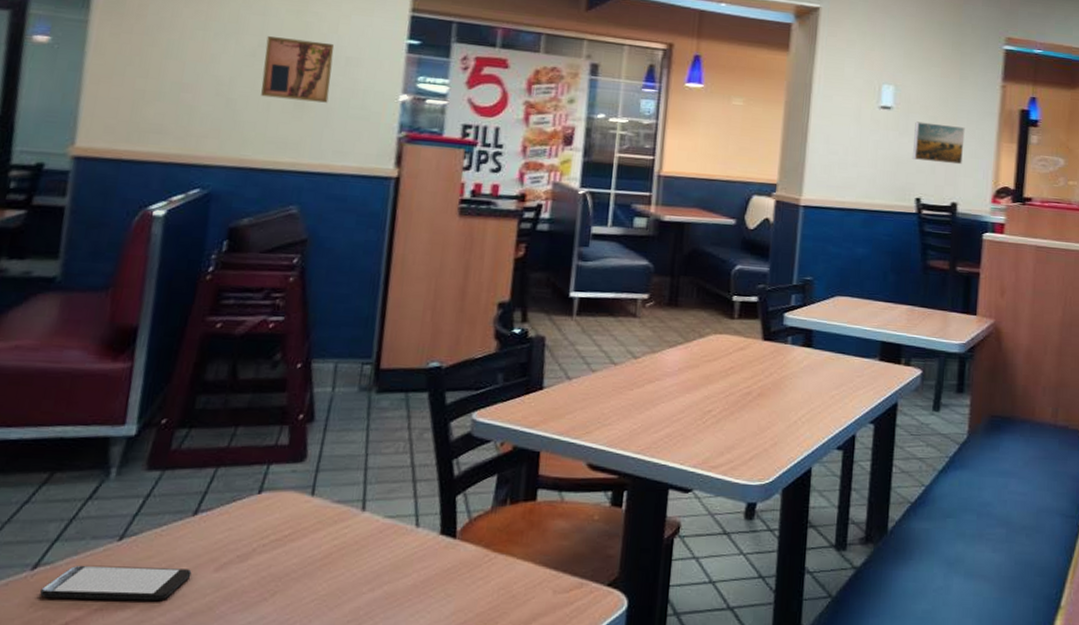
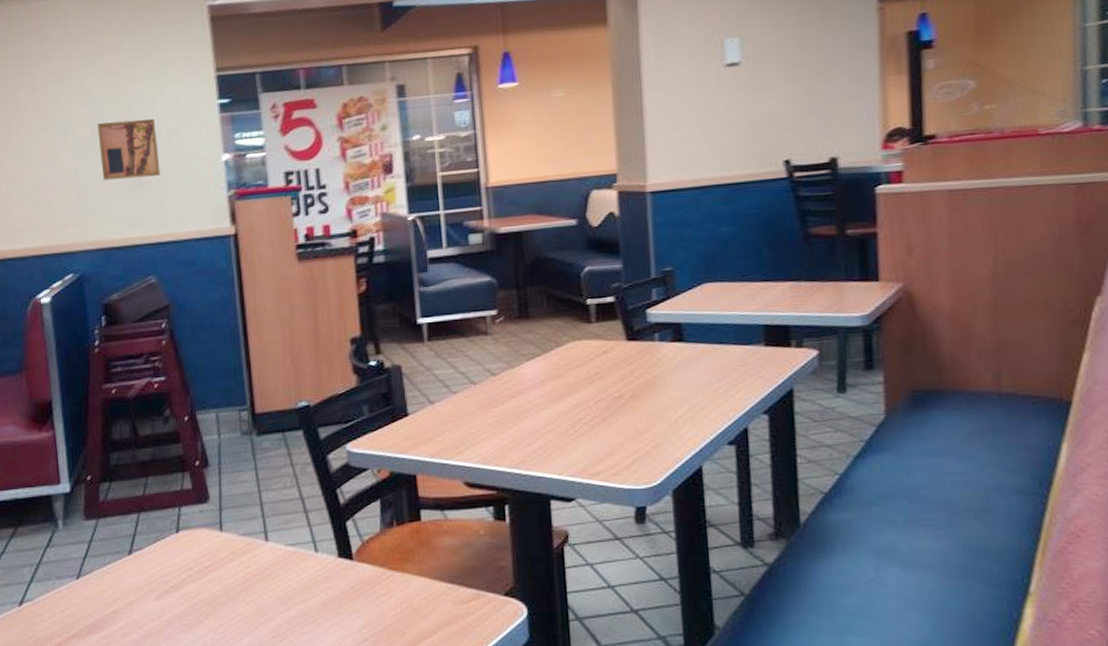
smartphone: present [39,565,192,601] -> none [28,599,138,627]
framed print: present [912,121,965,165] -> none [771,68,838,117]

